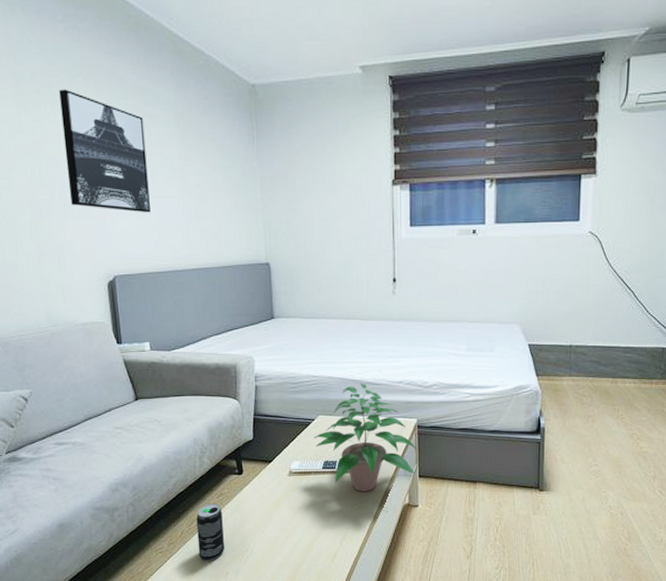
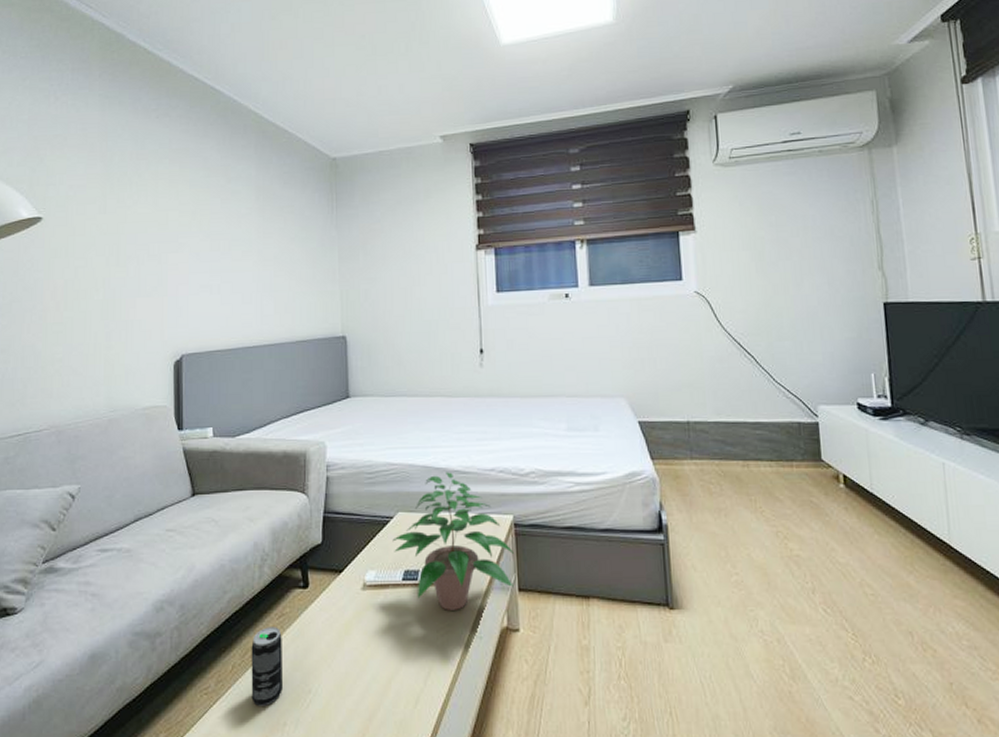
wall art: present [59,89,150,213] -> none [144,170,224,288]

